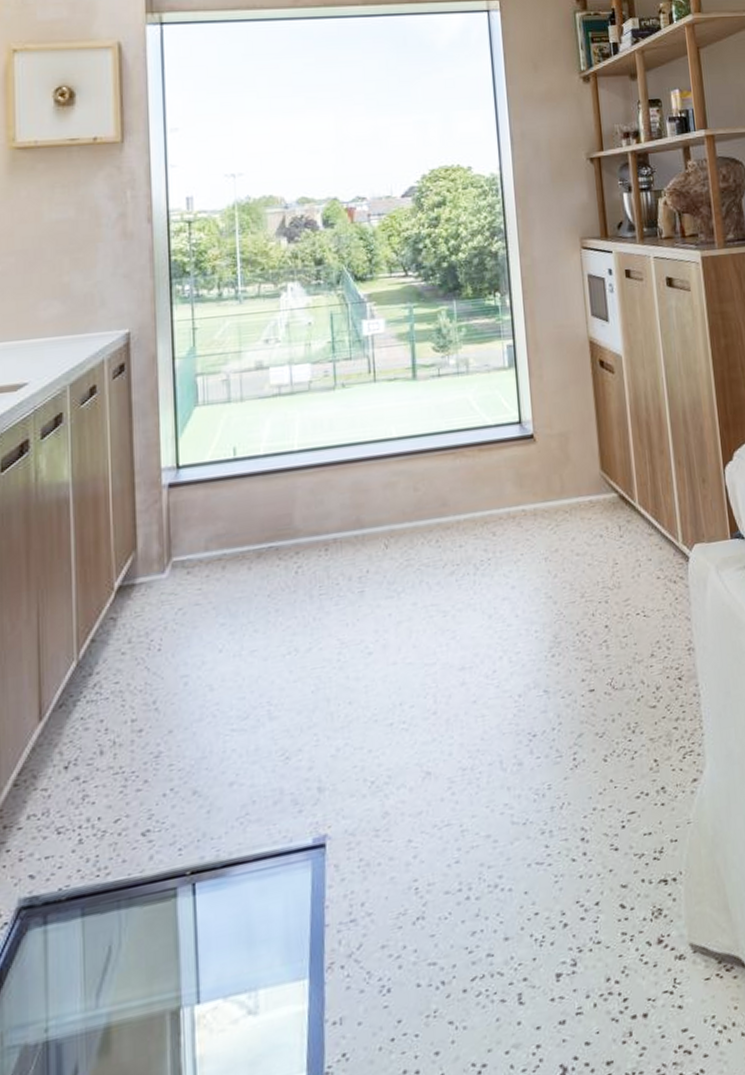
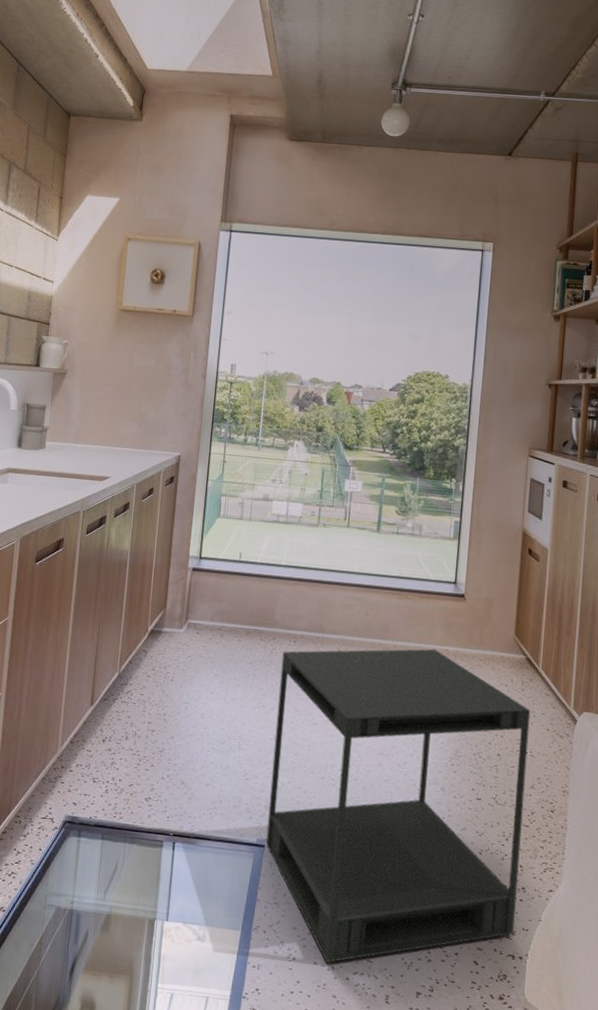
side table: none [311,512,661,980] -> present [265,648,531,964]

